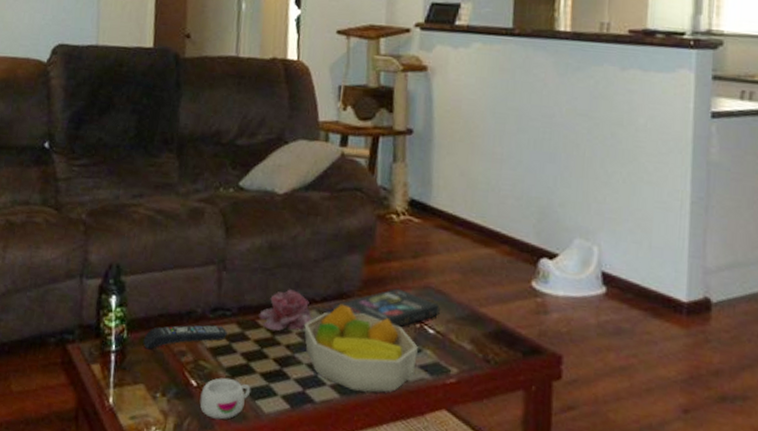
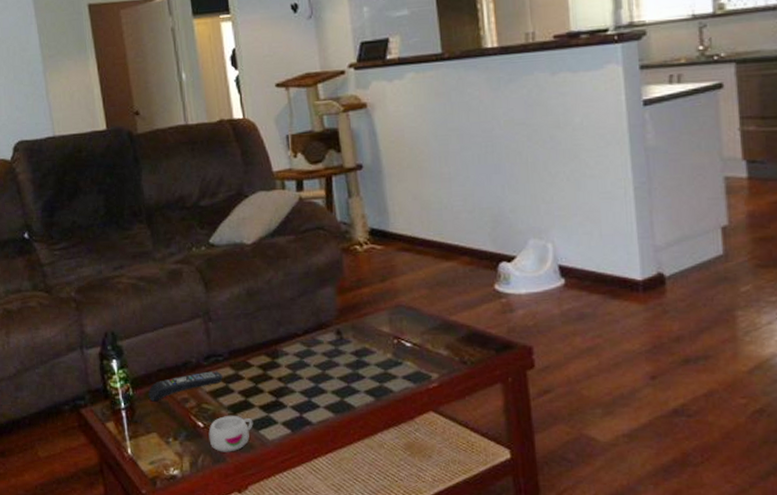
flower: present [259,289,312,332] -> none [248,328,298,368]
fruit bowl: present [304,303,418,393] -> none [291,333,399,409]
book: present [332,288,440,328] -> none [314,311,414,346]

